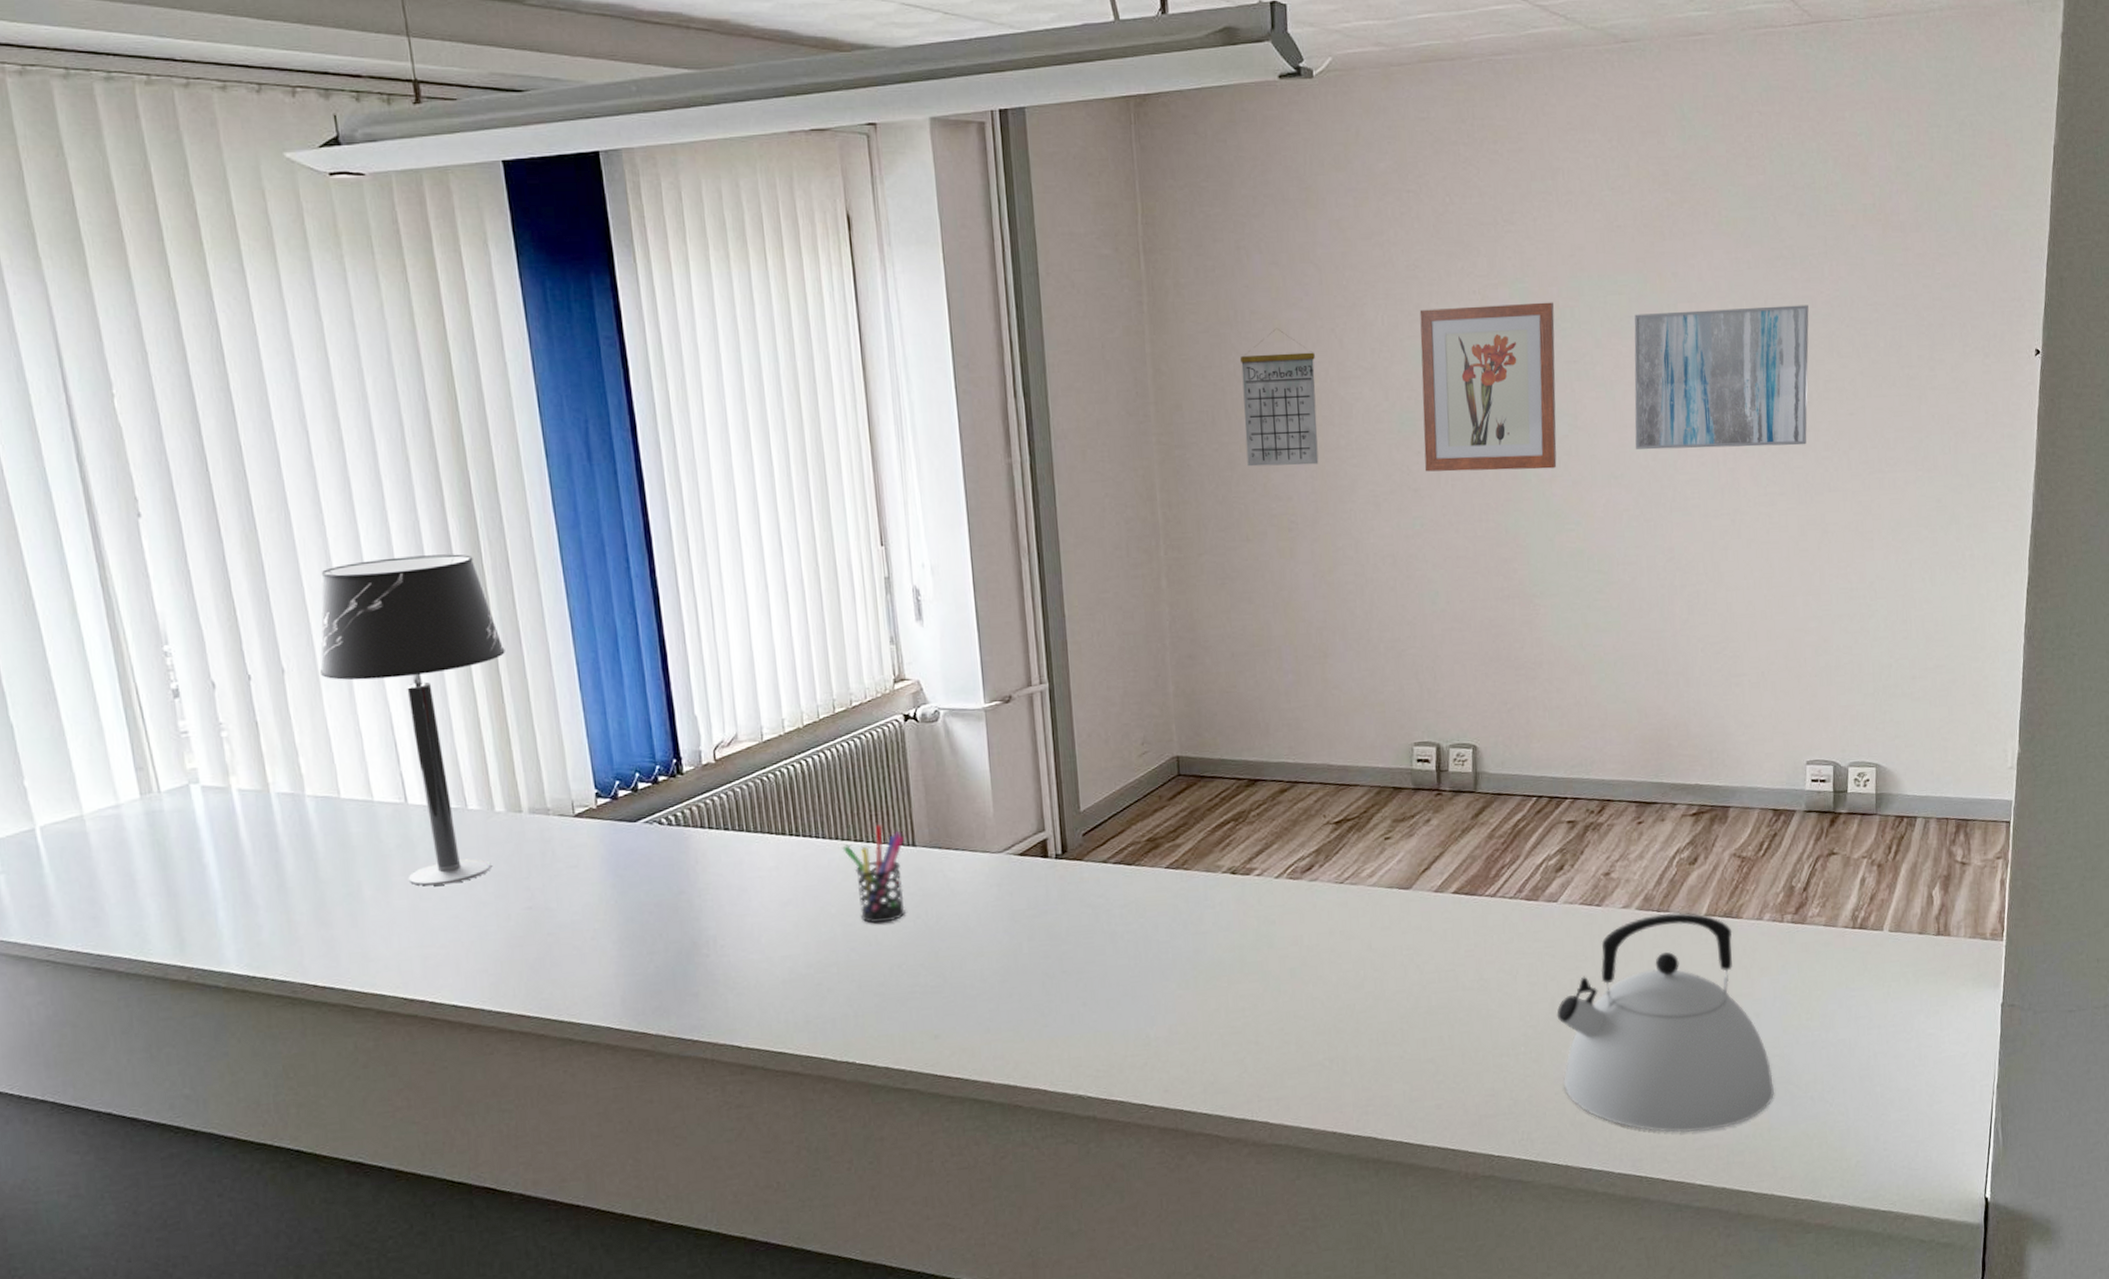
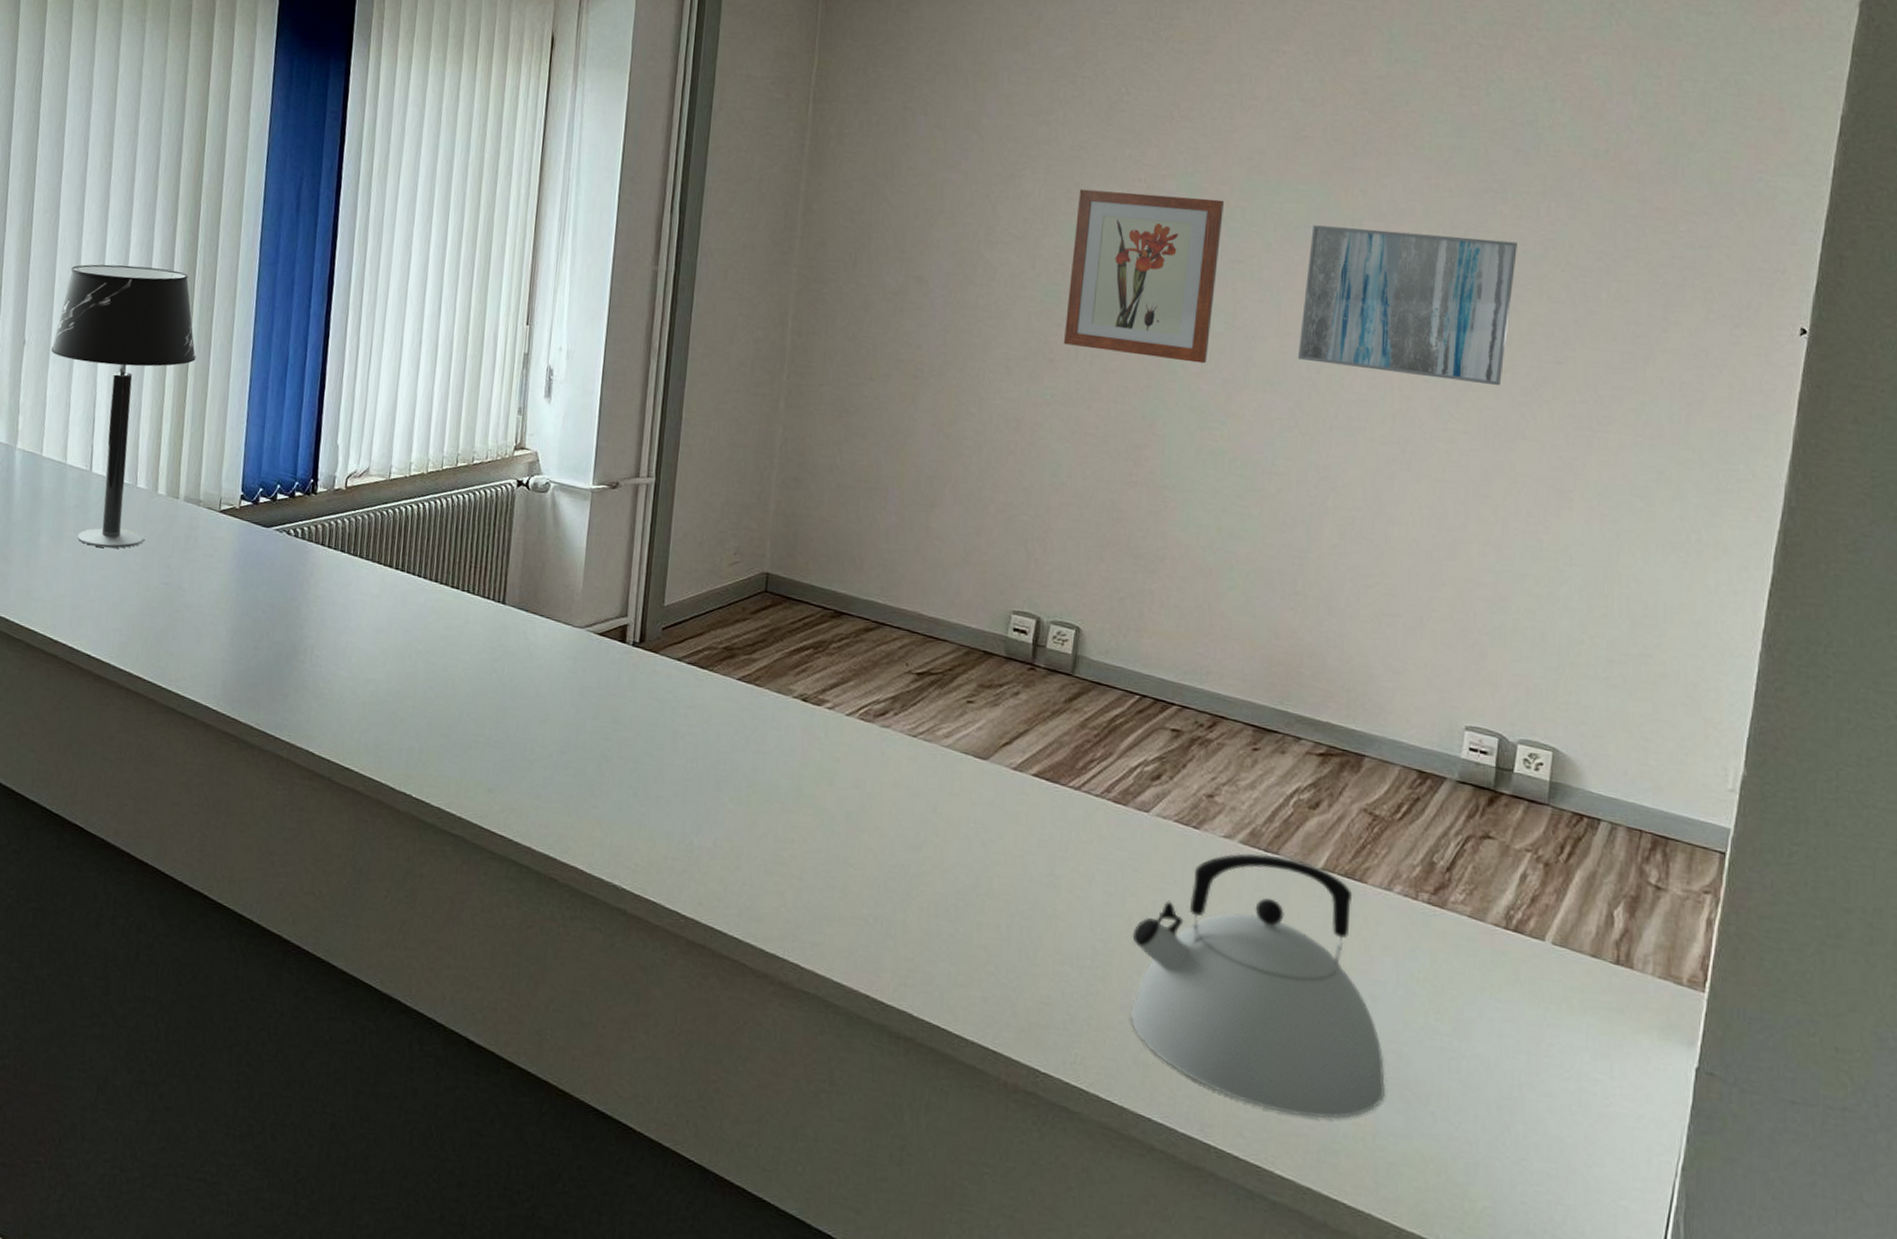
pen holder: present [842,825,905,924] -> none [439,577,497,670]
calendar: present [1241,328,1319,467] -> none [882,185,966,319]

